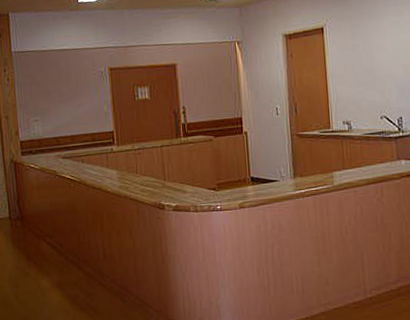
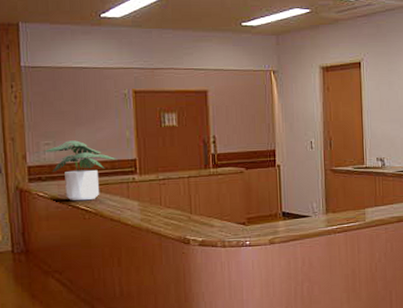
potted plant: none [32,116,97,172] -> present [43,140,118,201]

